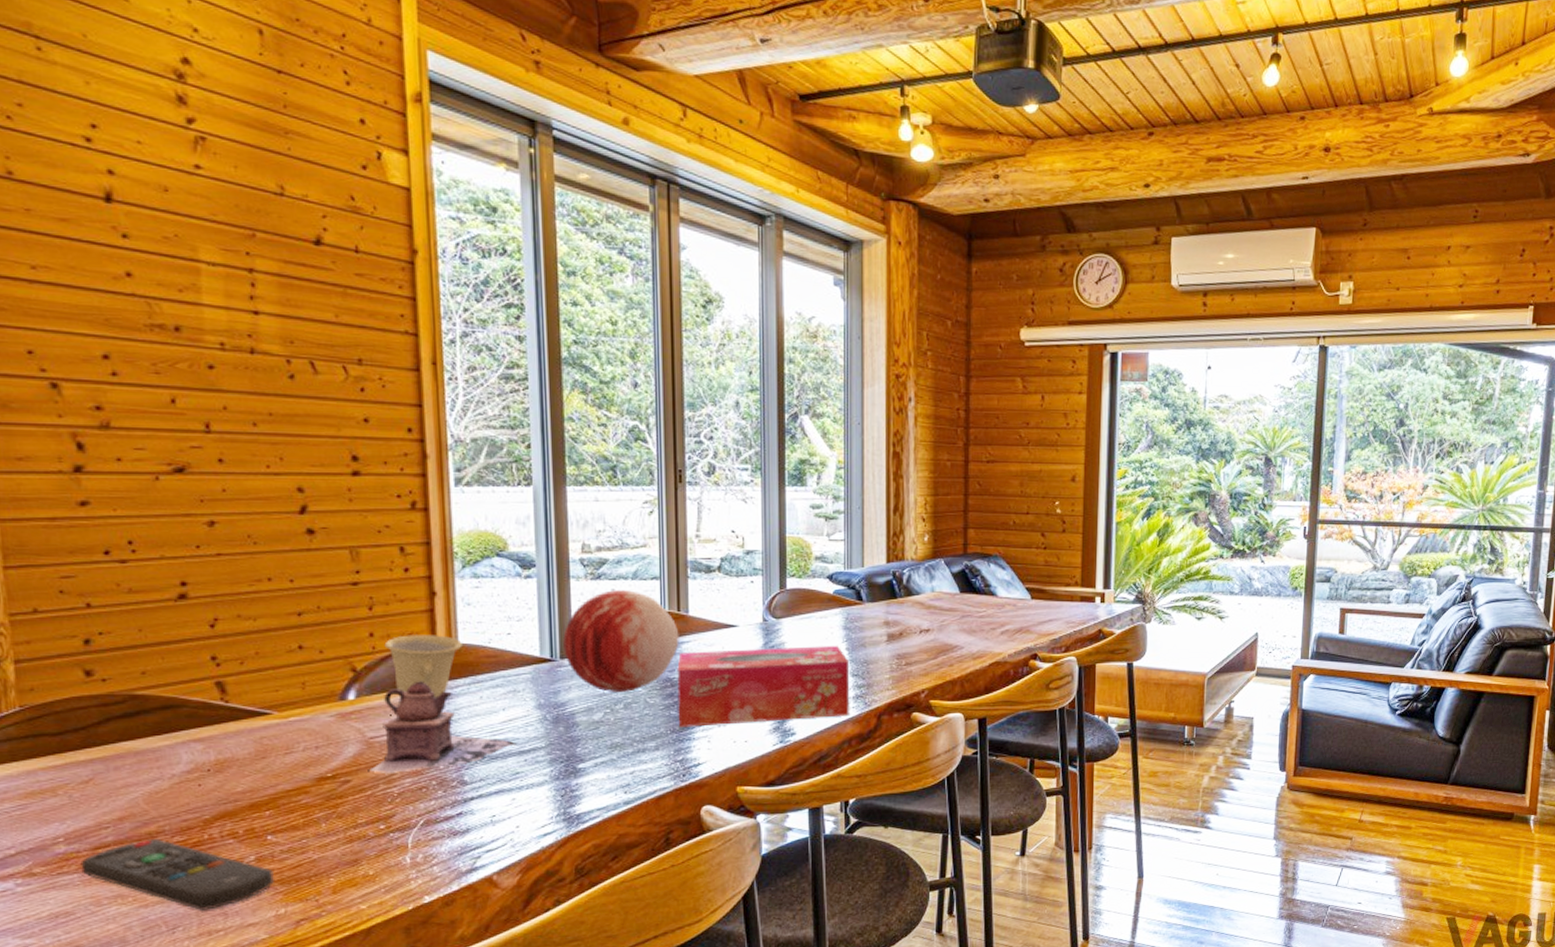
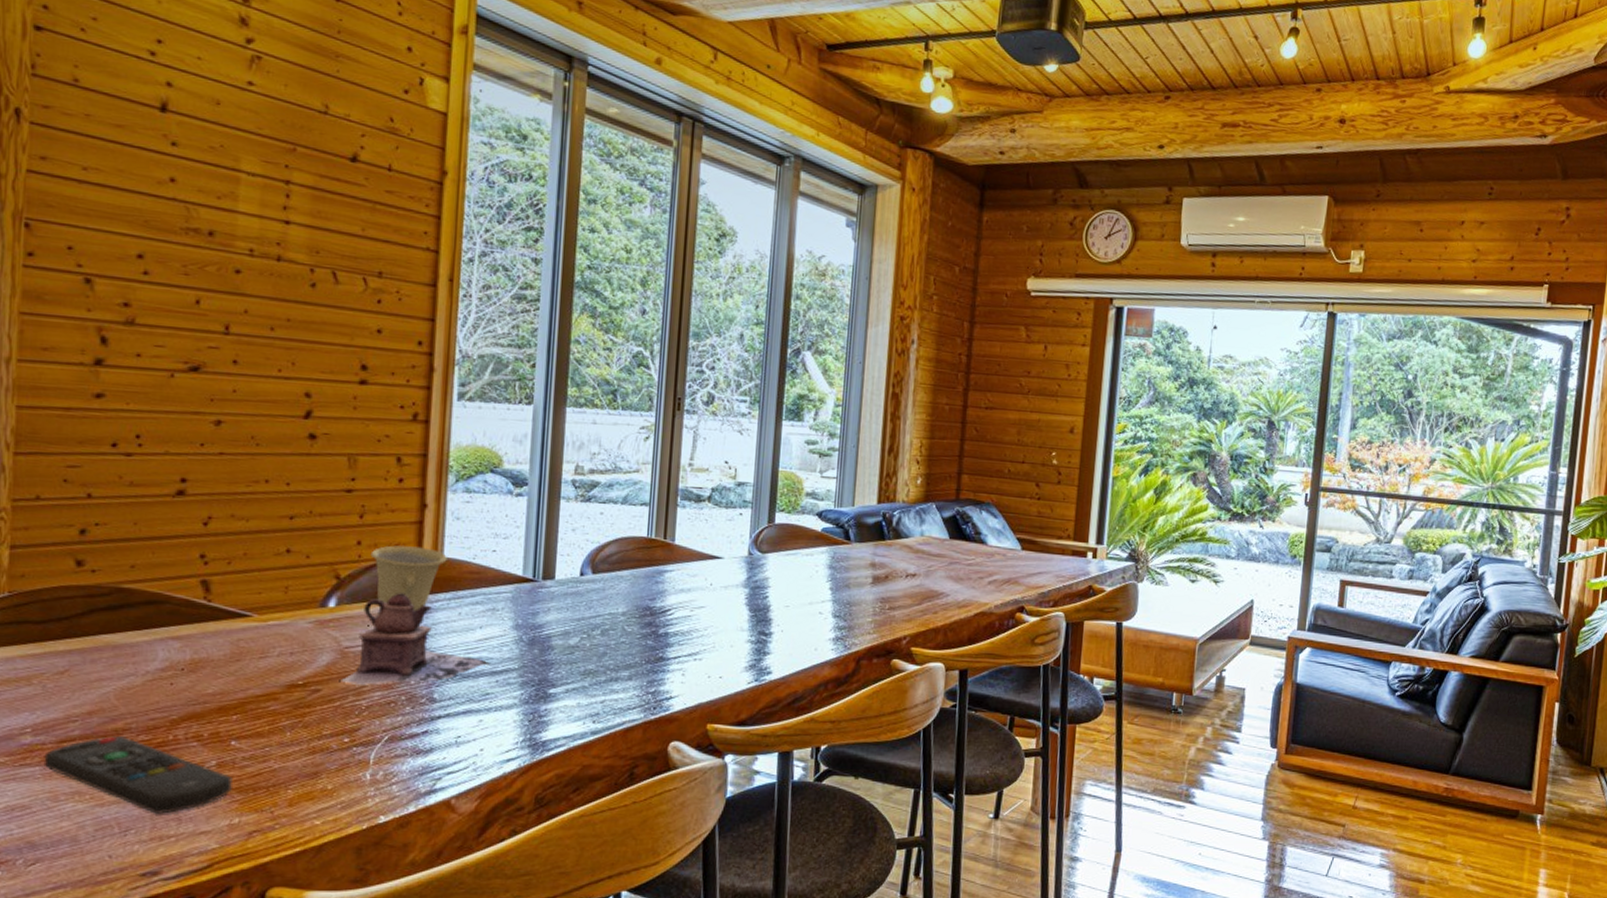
decorative orb: present [563,590,679,692] -> none [546,513,663,618]
tissue box: present [677,645,850,727] -> none [654,581,833,659]

